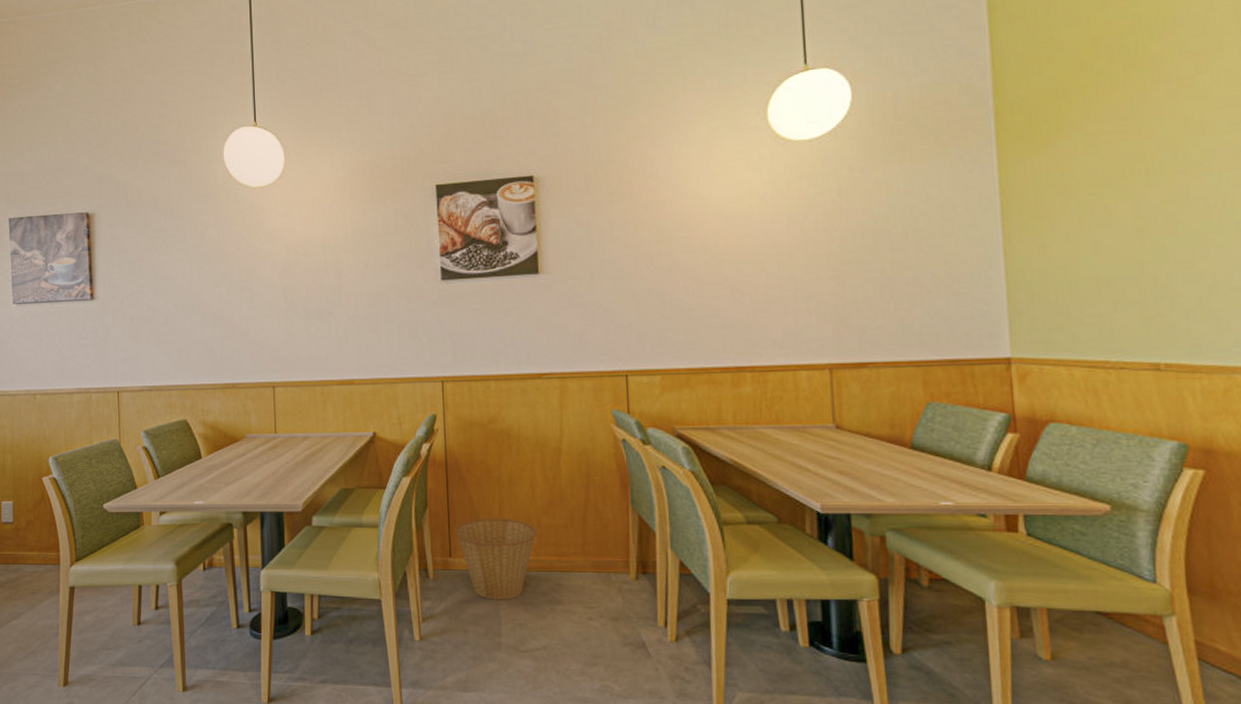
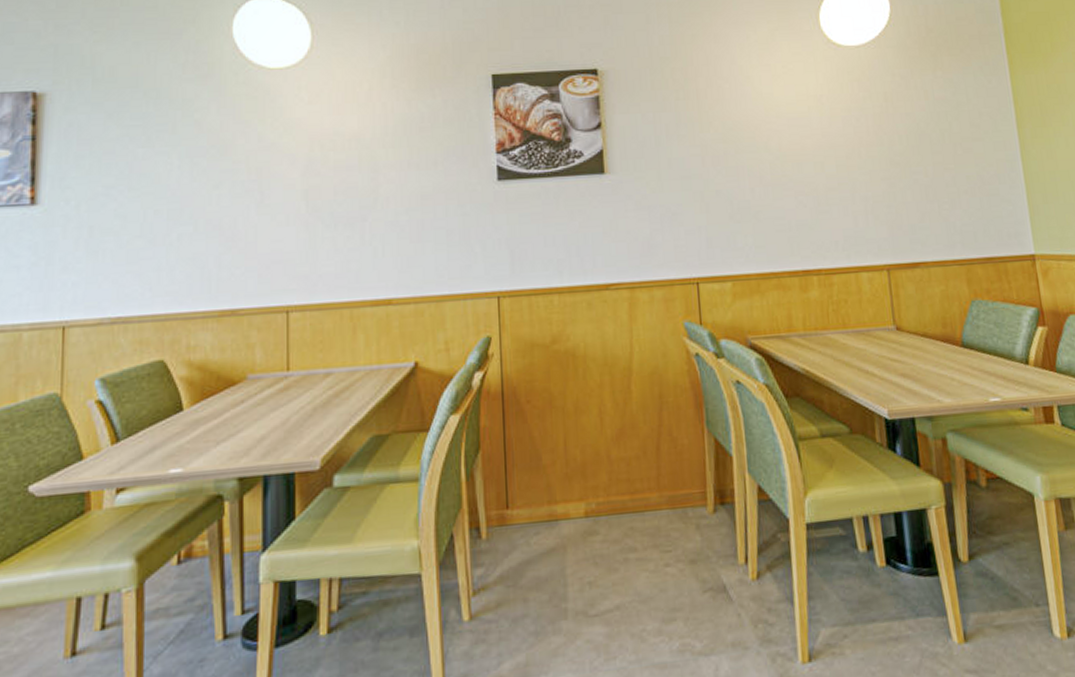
basket: present [454,517,537,600] -> none [511,454,607,557]

